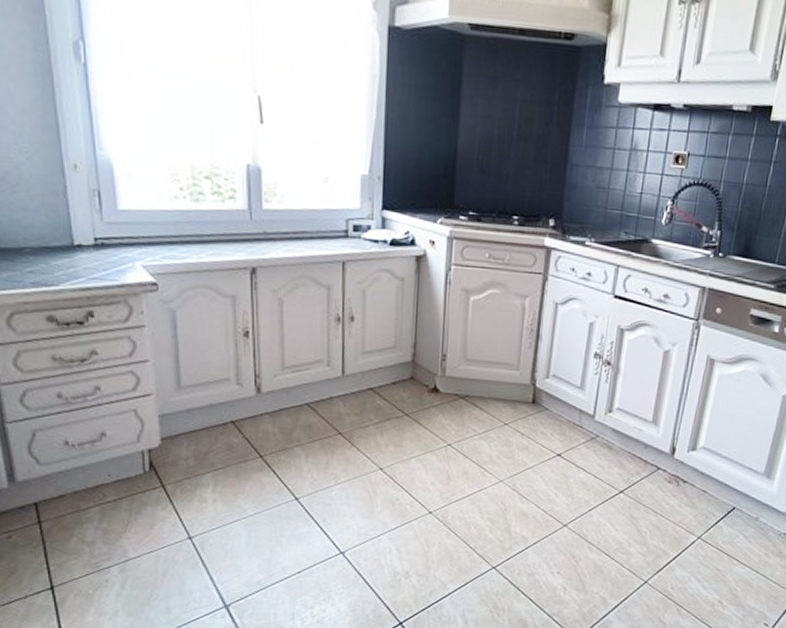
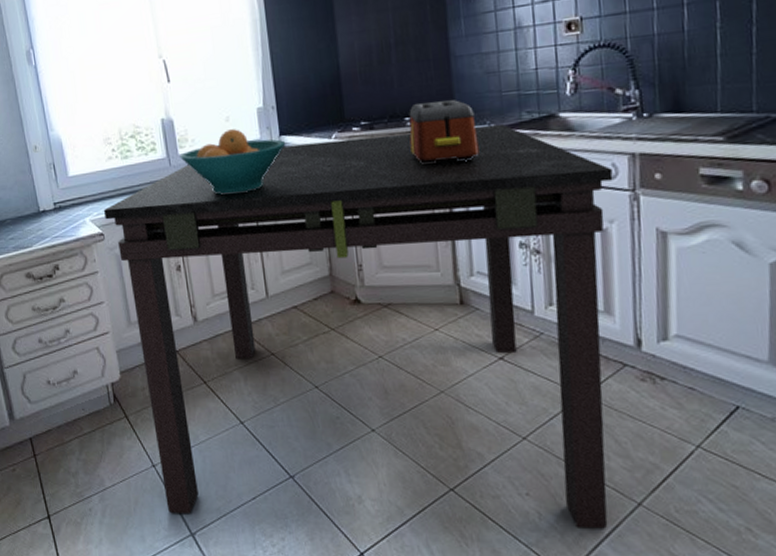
dining table: none [160,221,685,602] -> present [103,125,613,529]
fruit bowl: none [264,192,388,265] -> present [180,129,286,195]
toaster: none [513,204,579,270] -> present [409,100,479,166]

